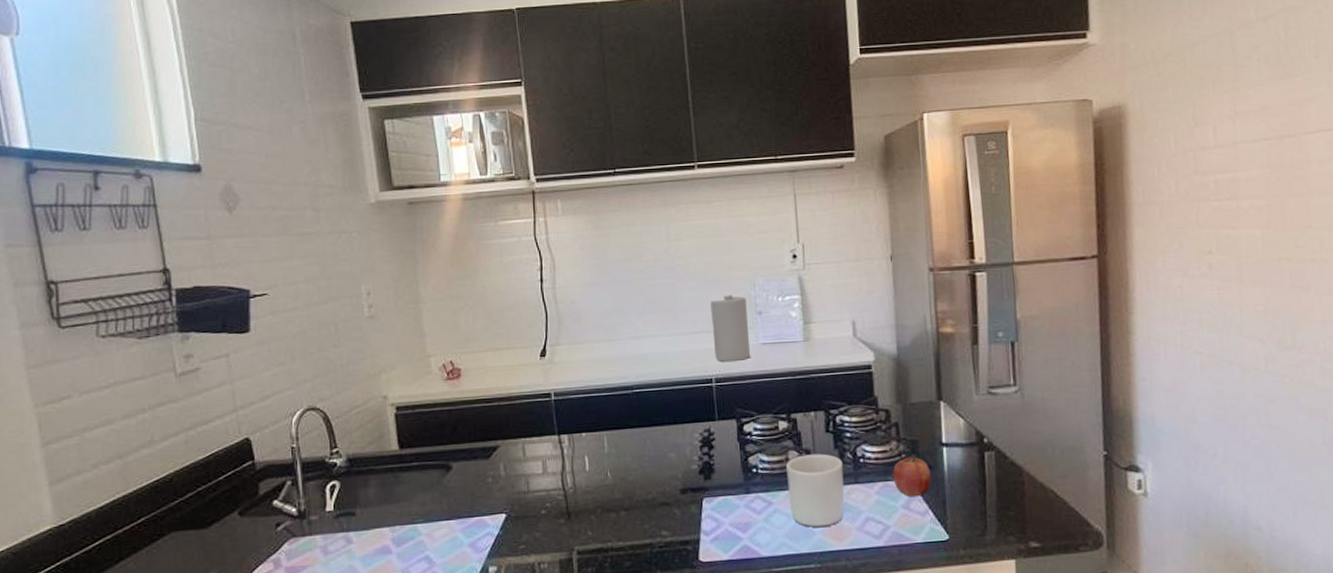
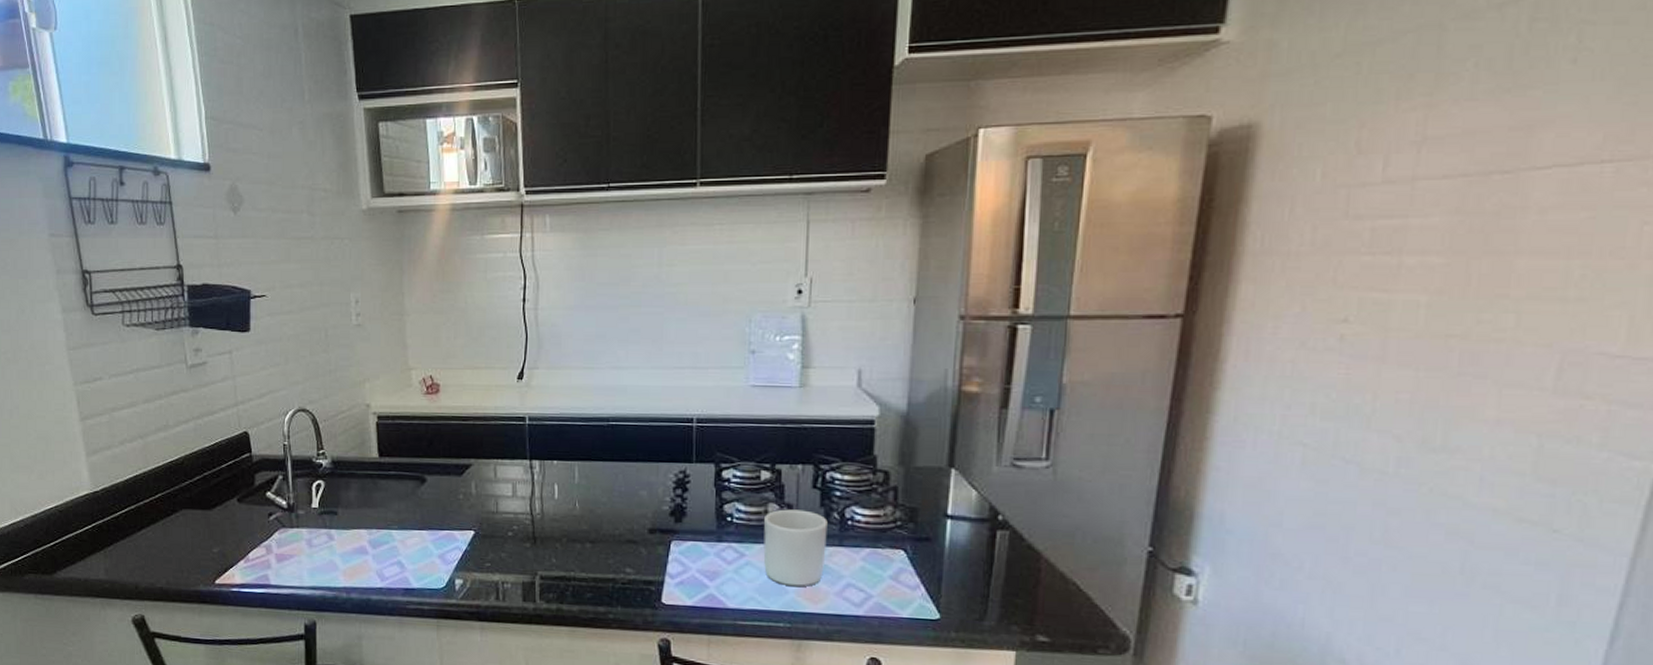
paper towel holder: present [710,294,751,363] -> none [698,329,739,403]
fruit: present [892,456,932,497] -> none [883,525,929,569]

